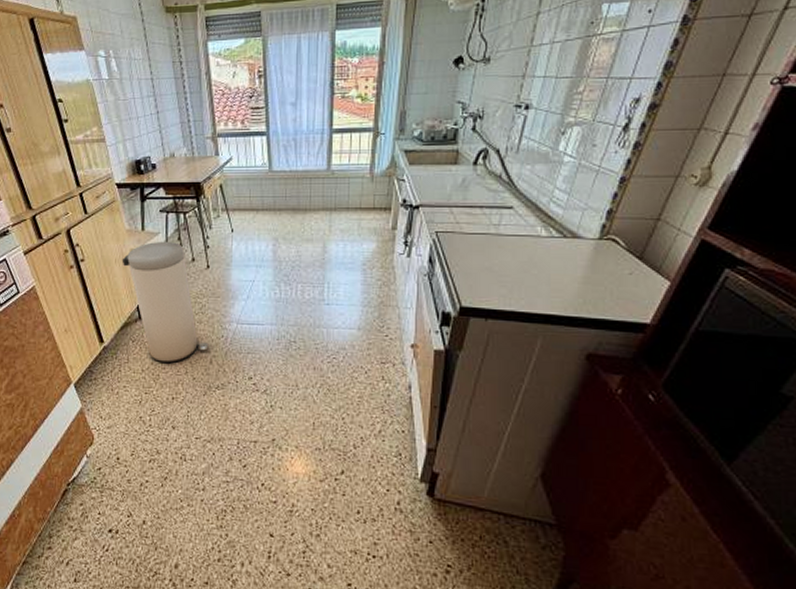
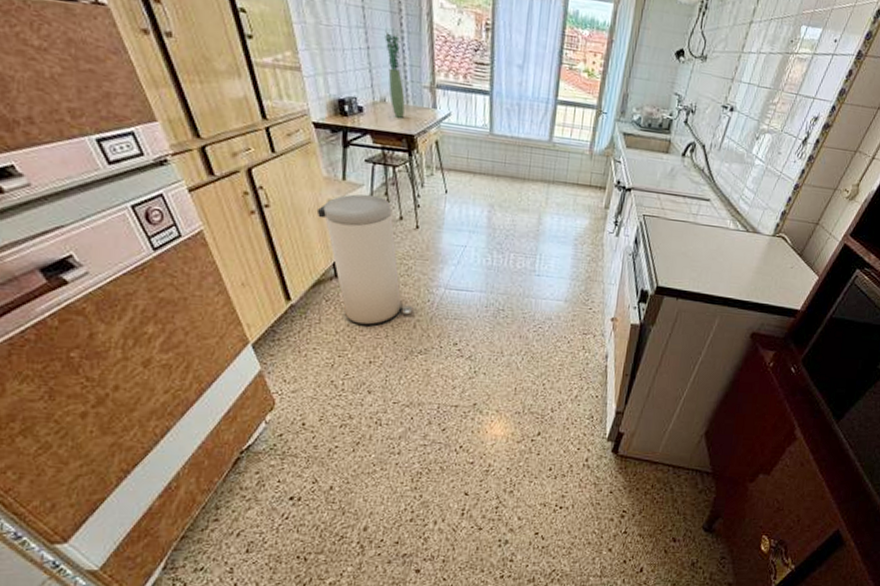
vase: none [171,94,191,169] -> present [385,29,405,118]

